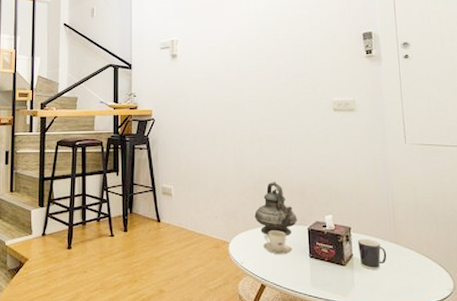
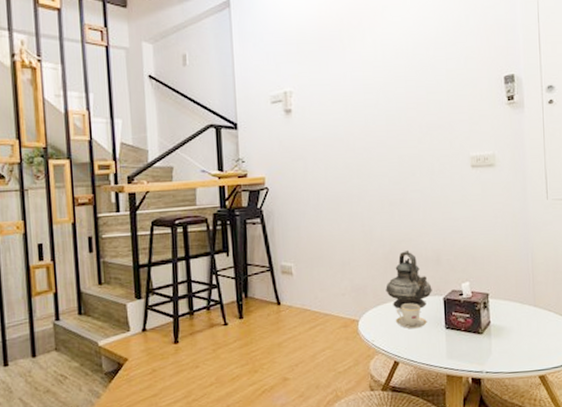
mug: present [357,240,387,270] -> none [495,304,525,336]

